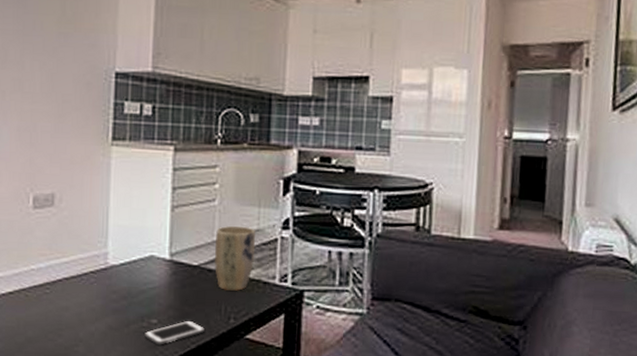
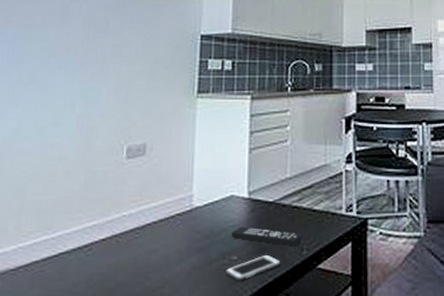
remote control: none [151,289,231,314] -> present [231,226,303,247]
plant pot: present [215,225,255,291] -> none [288,162,323,223]

